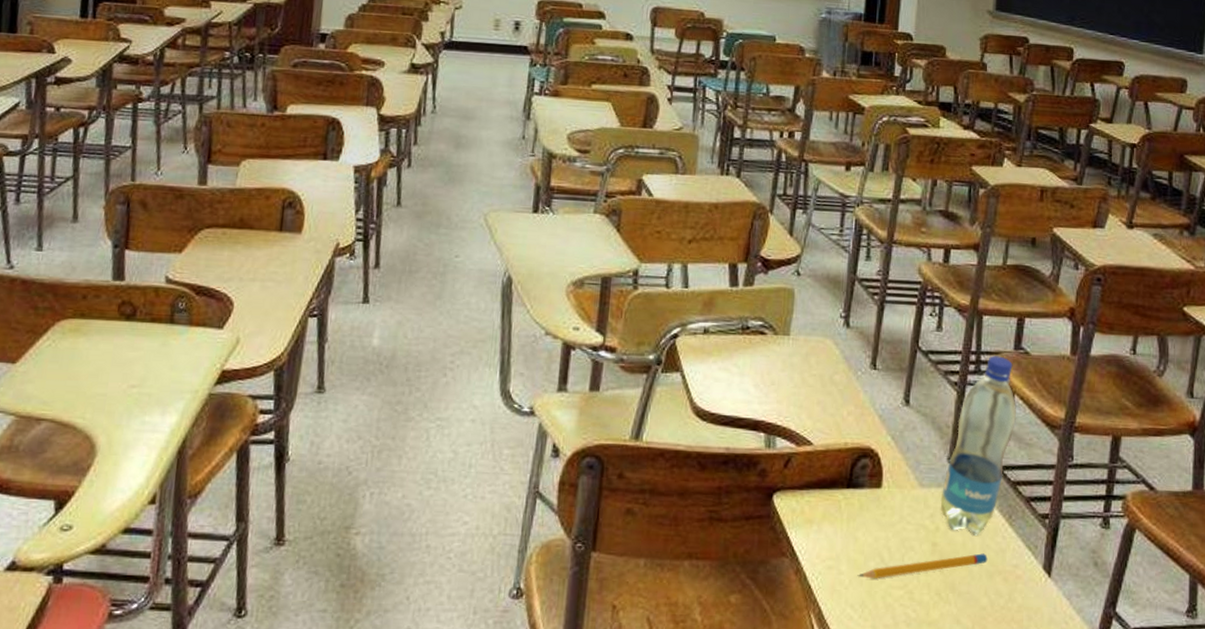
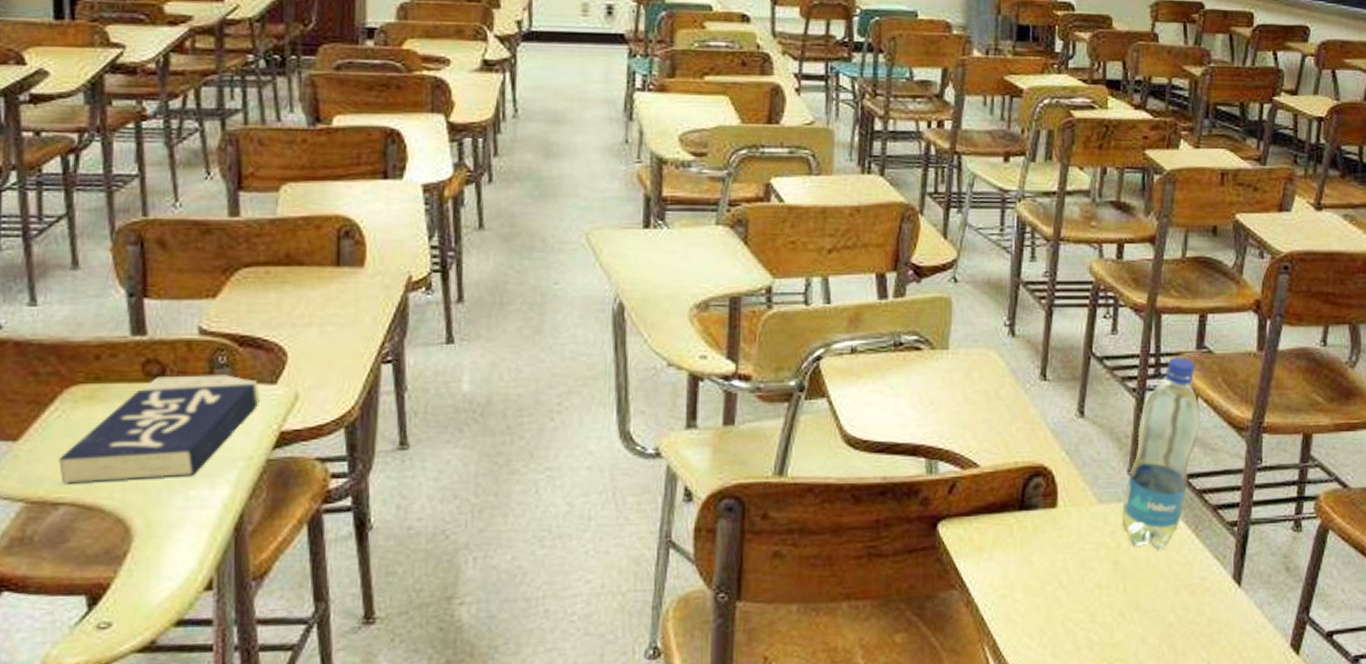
book: none [45,316,209,404] -> present [59,374,260,484]
pencil: present [857,553,988,579] -> none [1034,568,1174,605]

